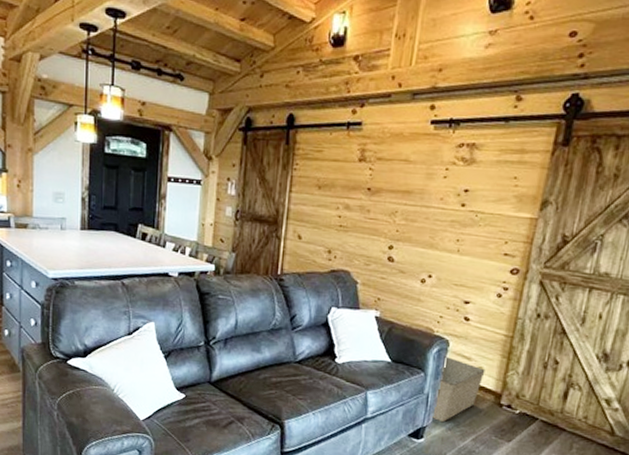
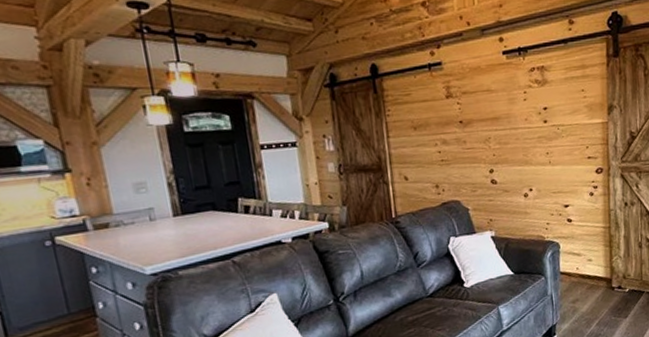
storage bin: present [429,356,485,423] -> none [557,257,595,317]

